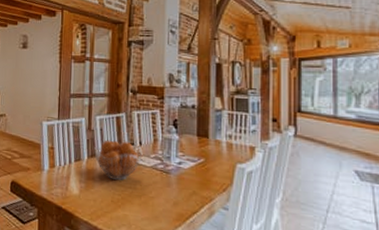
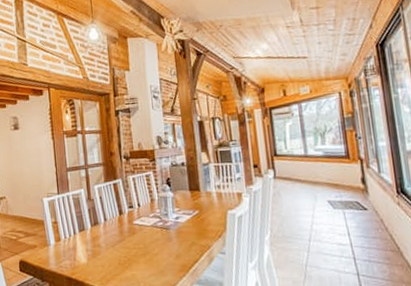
fruit basket: present [94,140,143,180] -> none [96,205,142,243]

